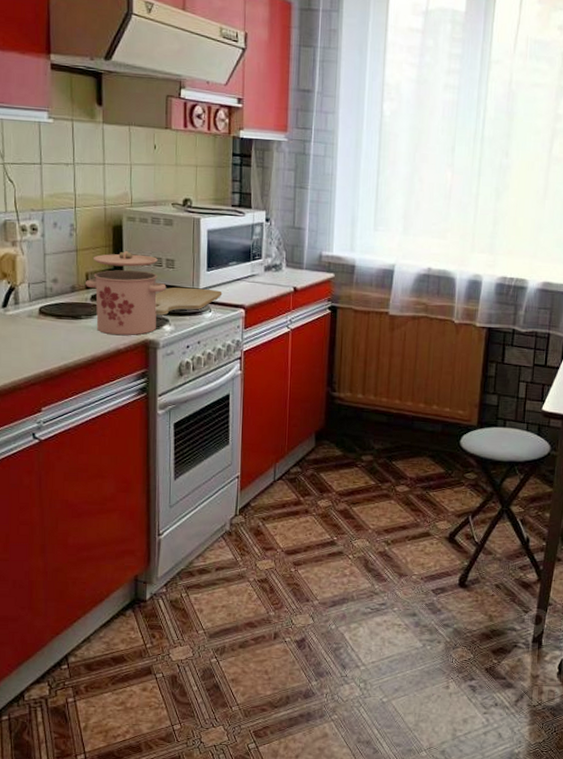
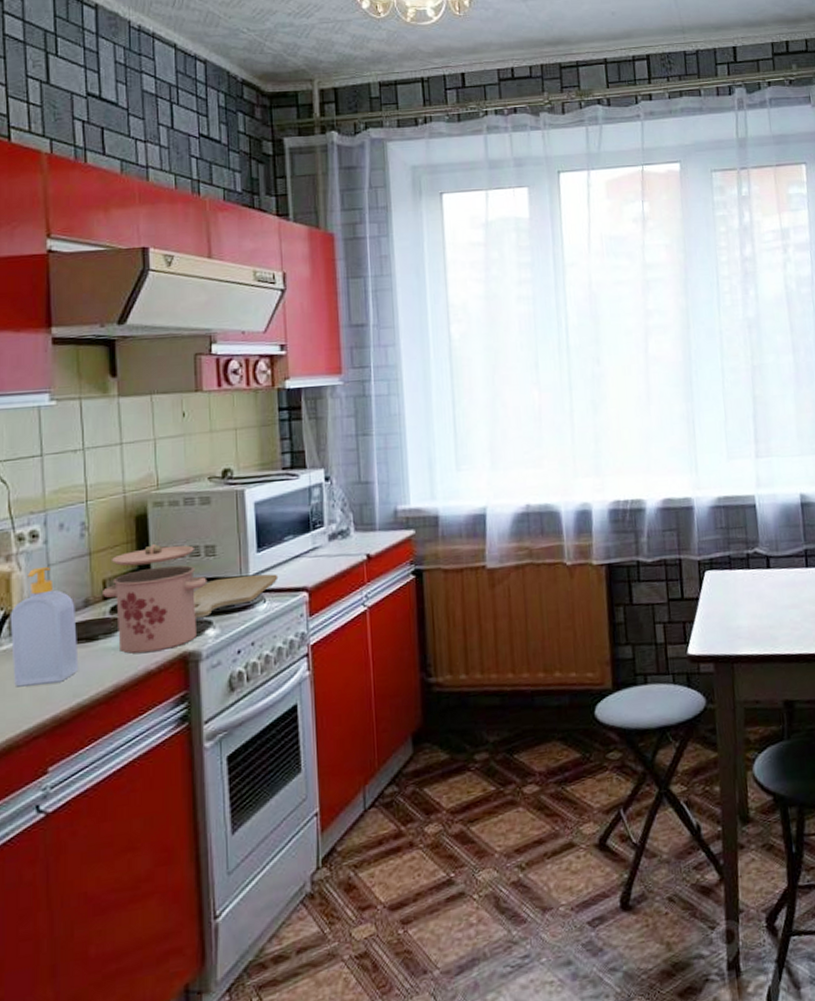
soap bottle: none [15,255,66,346] -> present [9,567,79,687]

